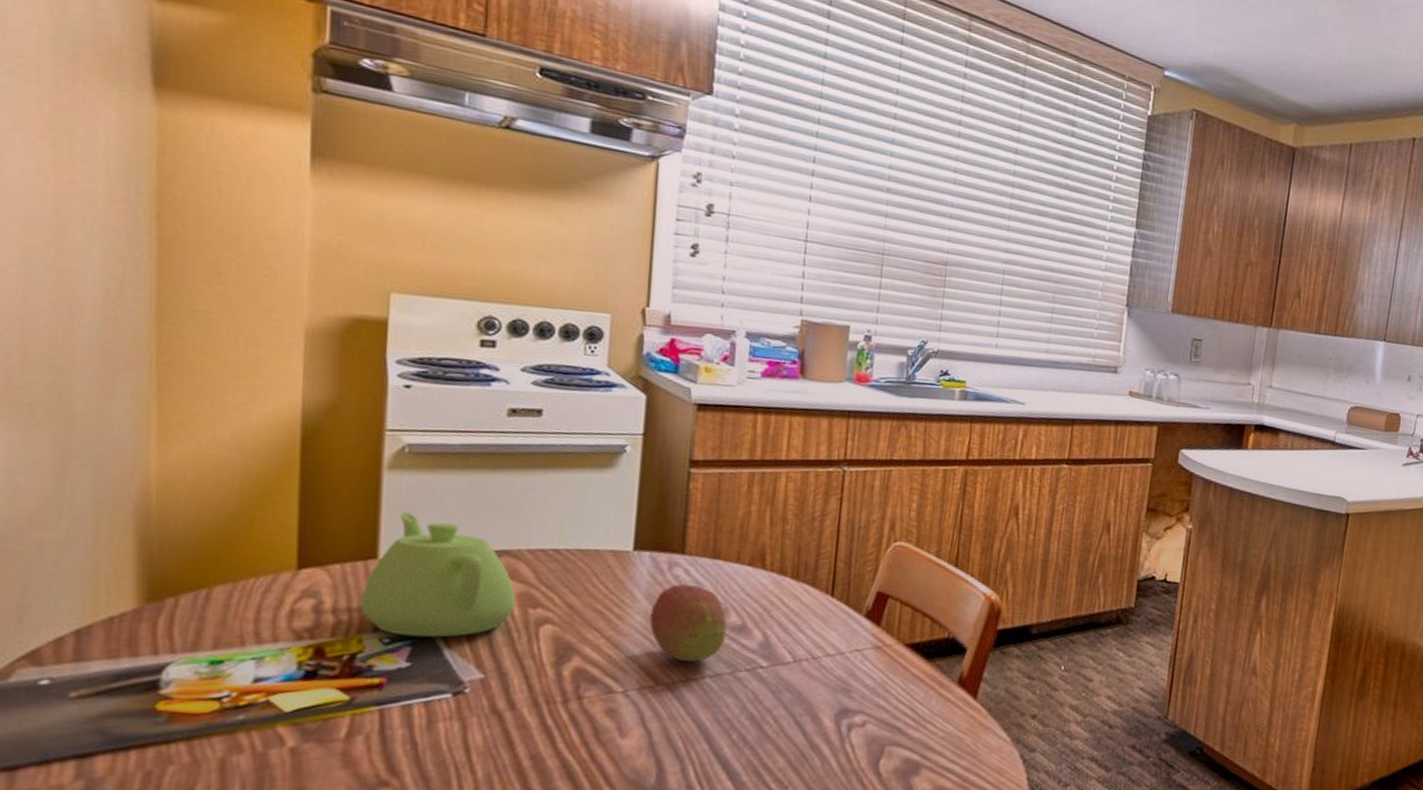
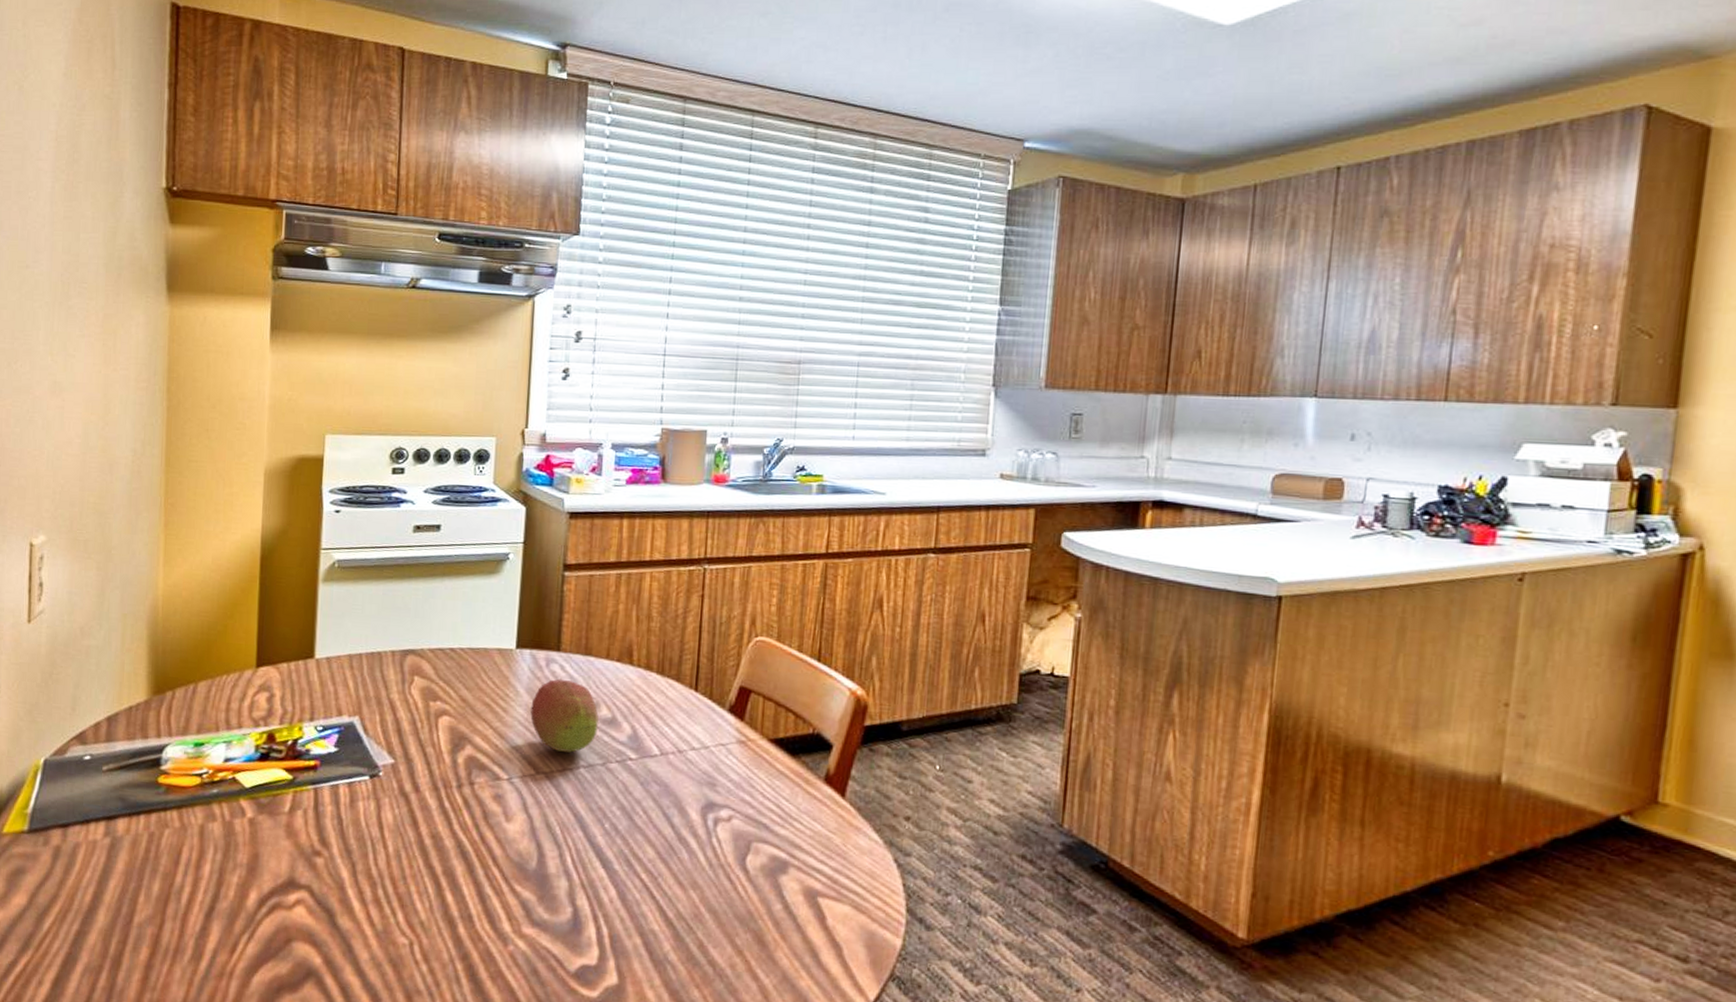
teapot: present [360,512,516,638] -> none [301,618,420,726]

